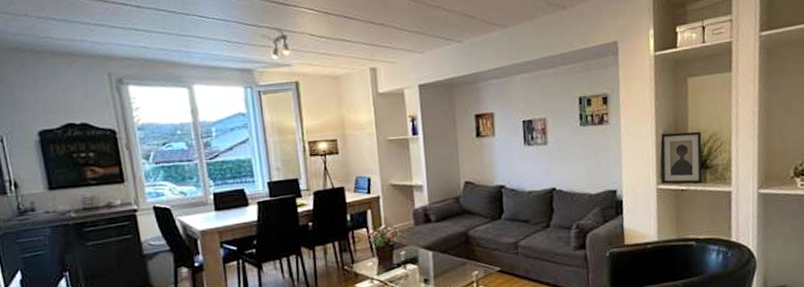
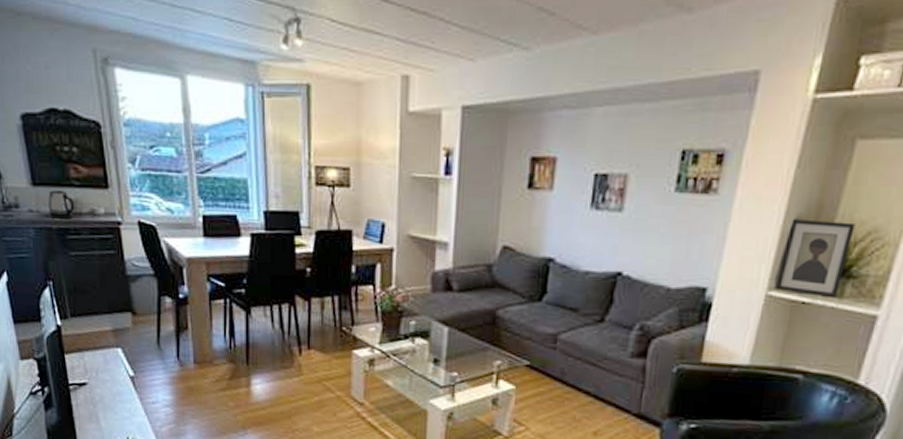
kettle: none [65,190,92,216] -> present [48,190,75,219]

